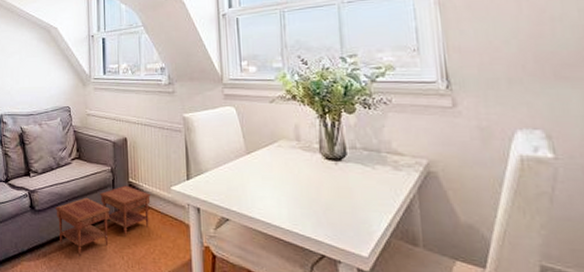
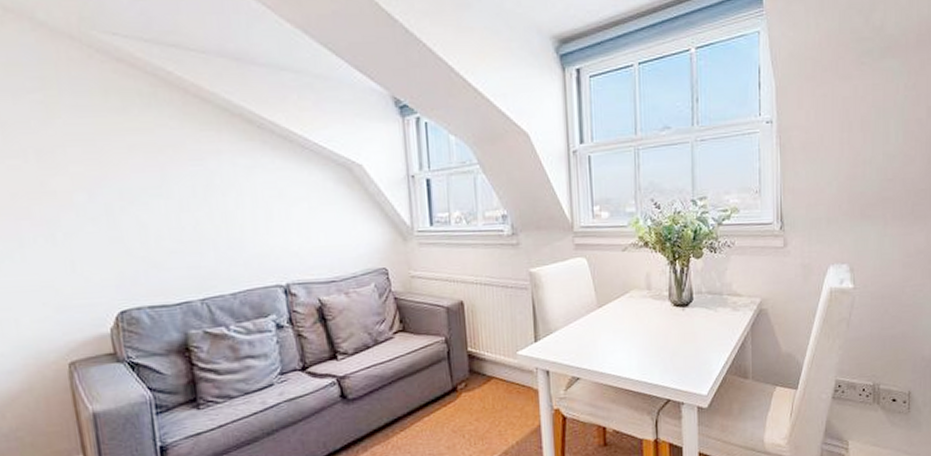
side table: present [56,185,151,257] -> none [376,356,494,444]

